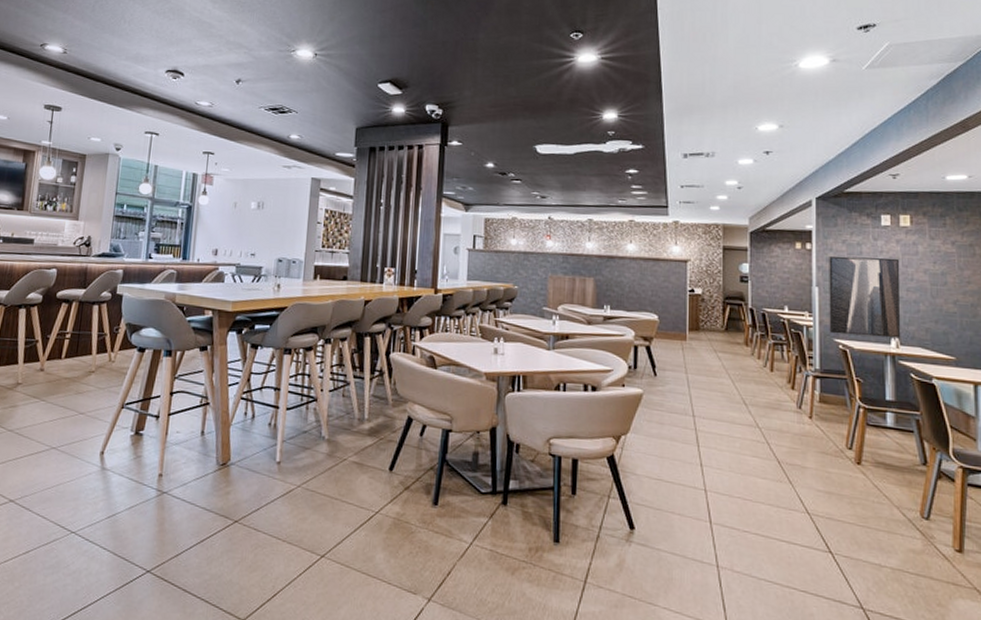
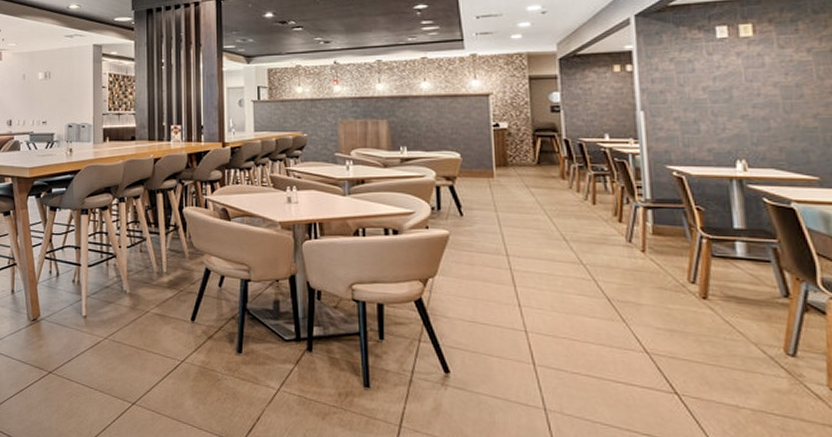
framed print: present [829,256,901,339] -> none [654,73,749,161]

